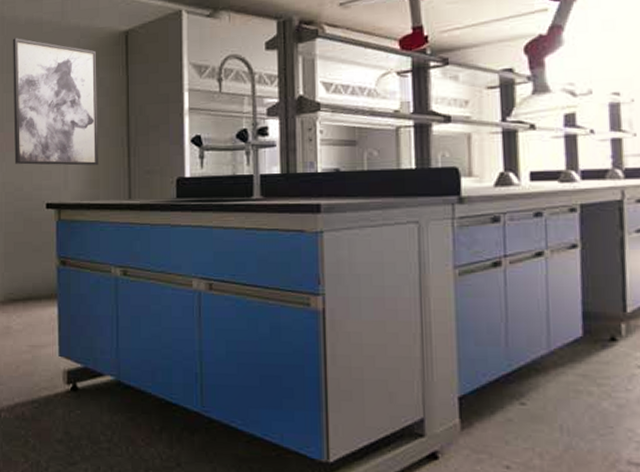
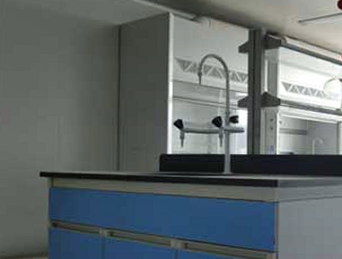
wall art: present [13,38,98,166] -> none [10,21,92,140]

